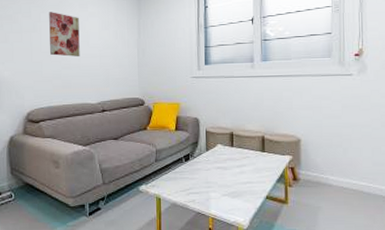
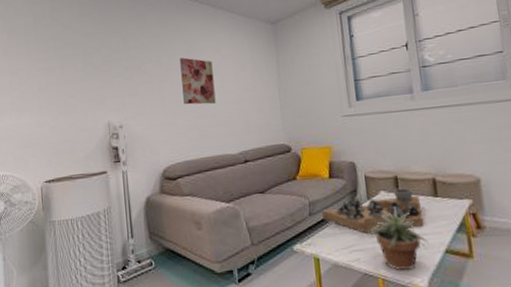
decorative tray: none [166,142,251,179] -> present [321,187,425,234]
potted plant: none [204,157,253,211] -> present [368,205,428,270]

